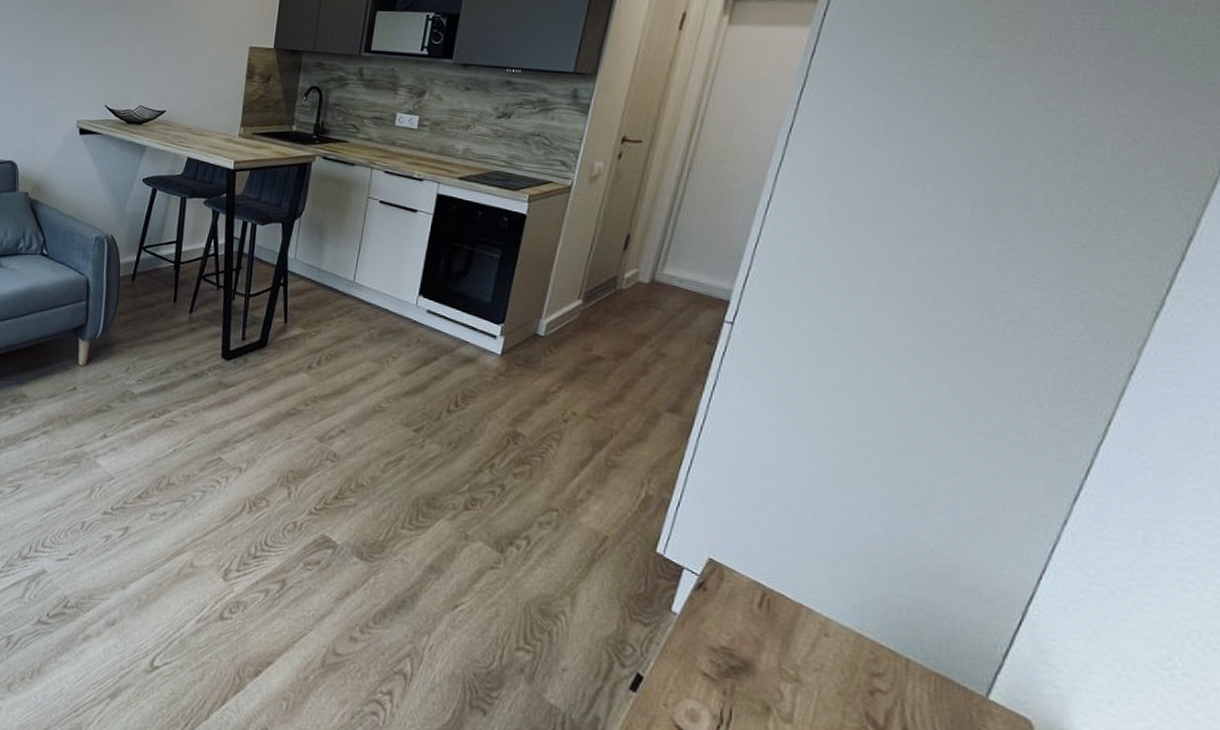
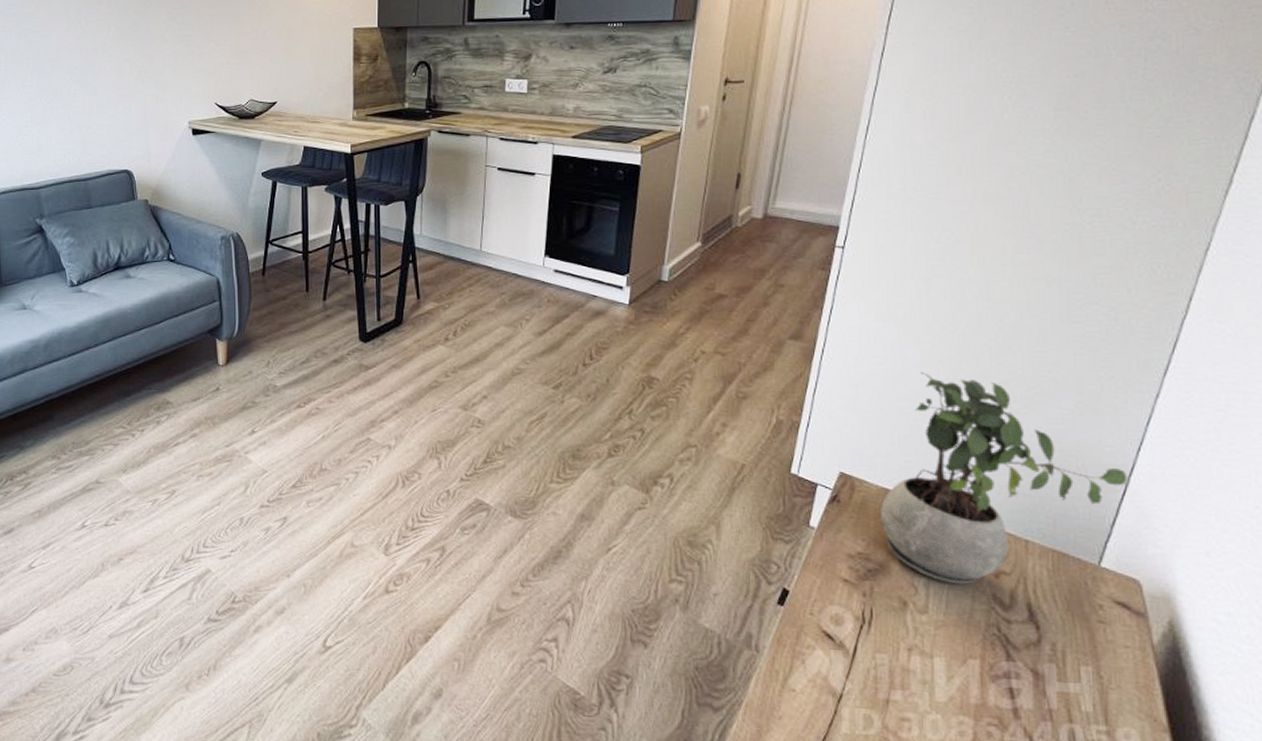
potted plant: none [749,463,1026,698] -> present [881,372,1128,585]

